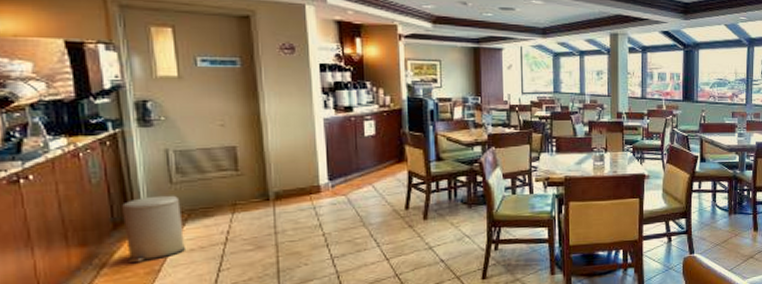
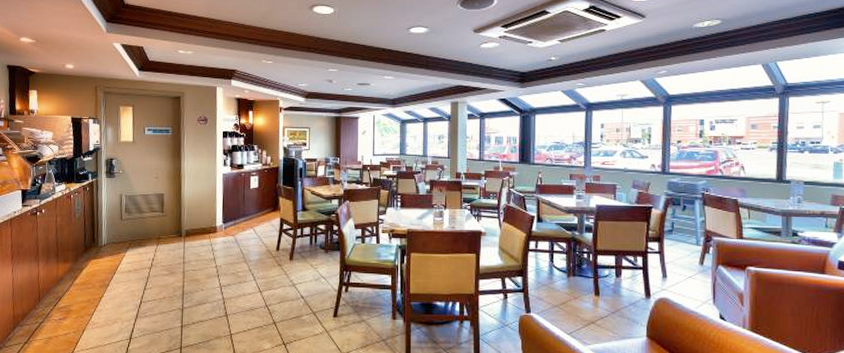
pedal bin: present [122,195,185,262] -> none [90,228,126,277]

